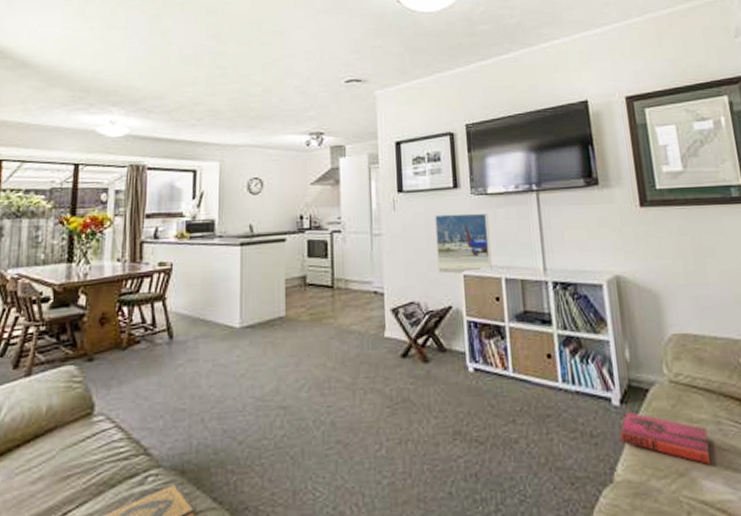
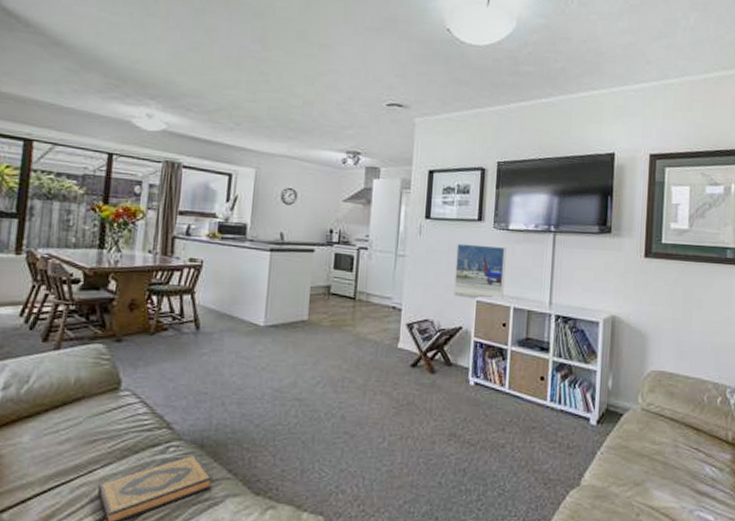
hardback book: present [620,411,710,464] -> none [592,430,665,478]

